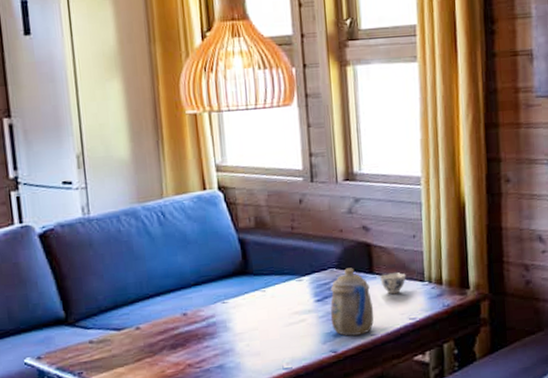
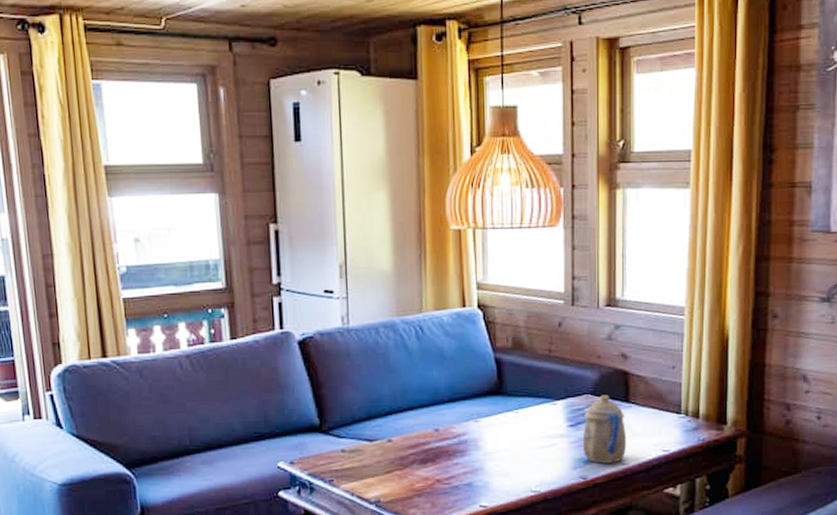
teacup: present [380,271,406,295] -> none [636,402,662,425]

